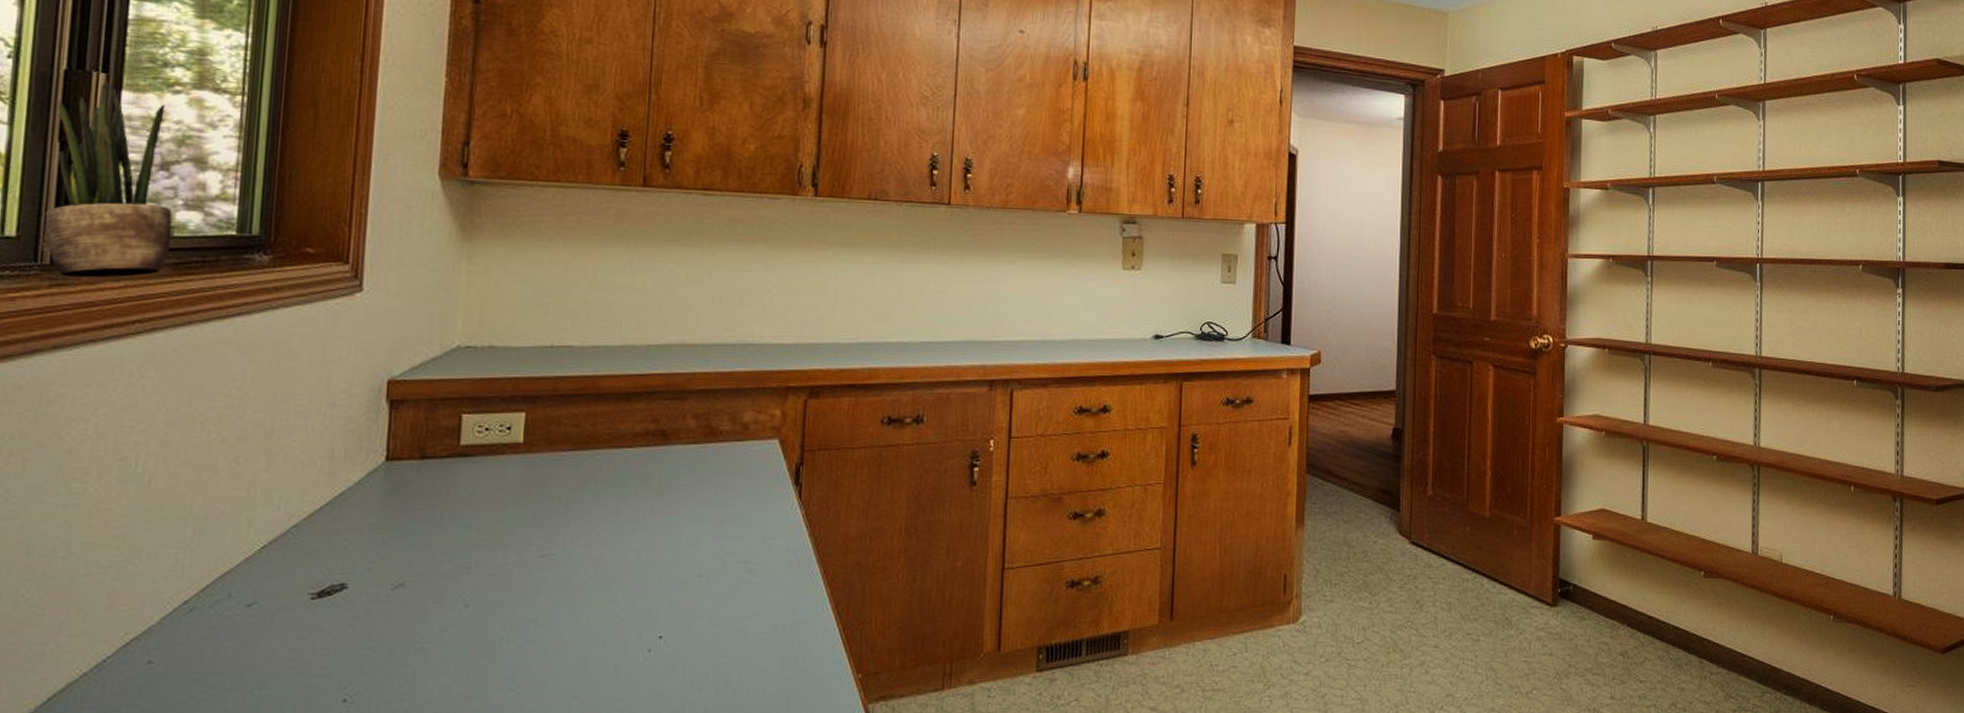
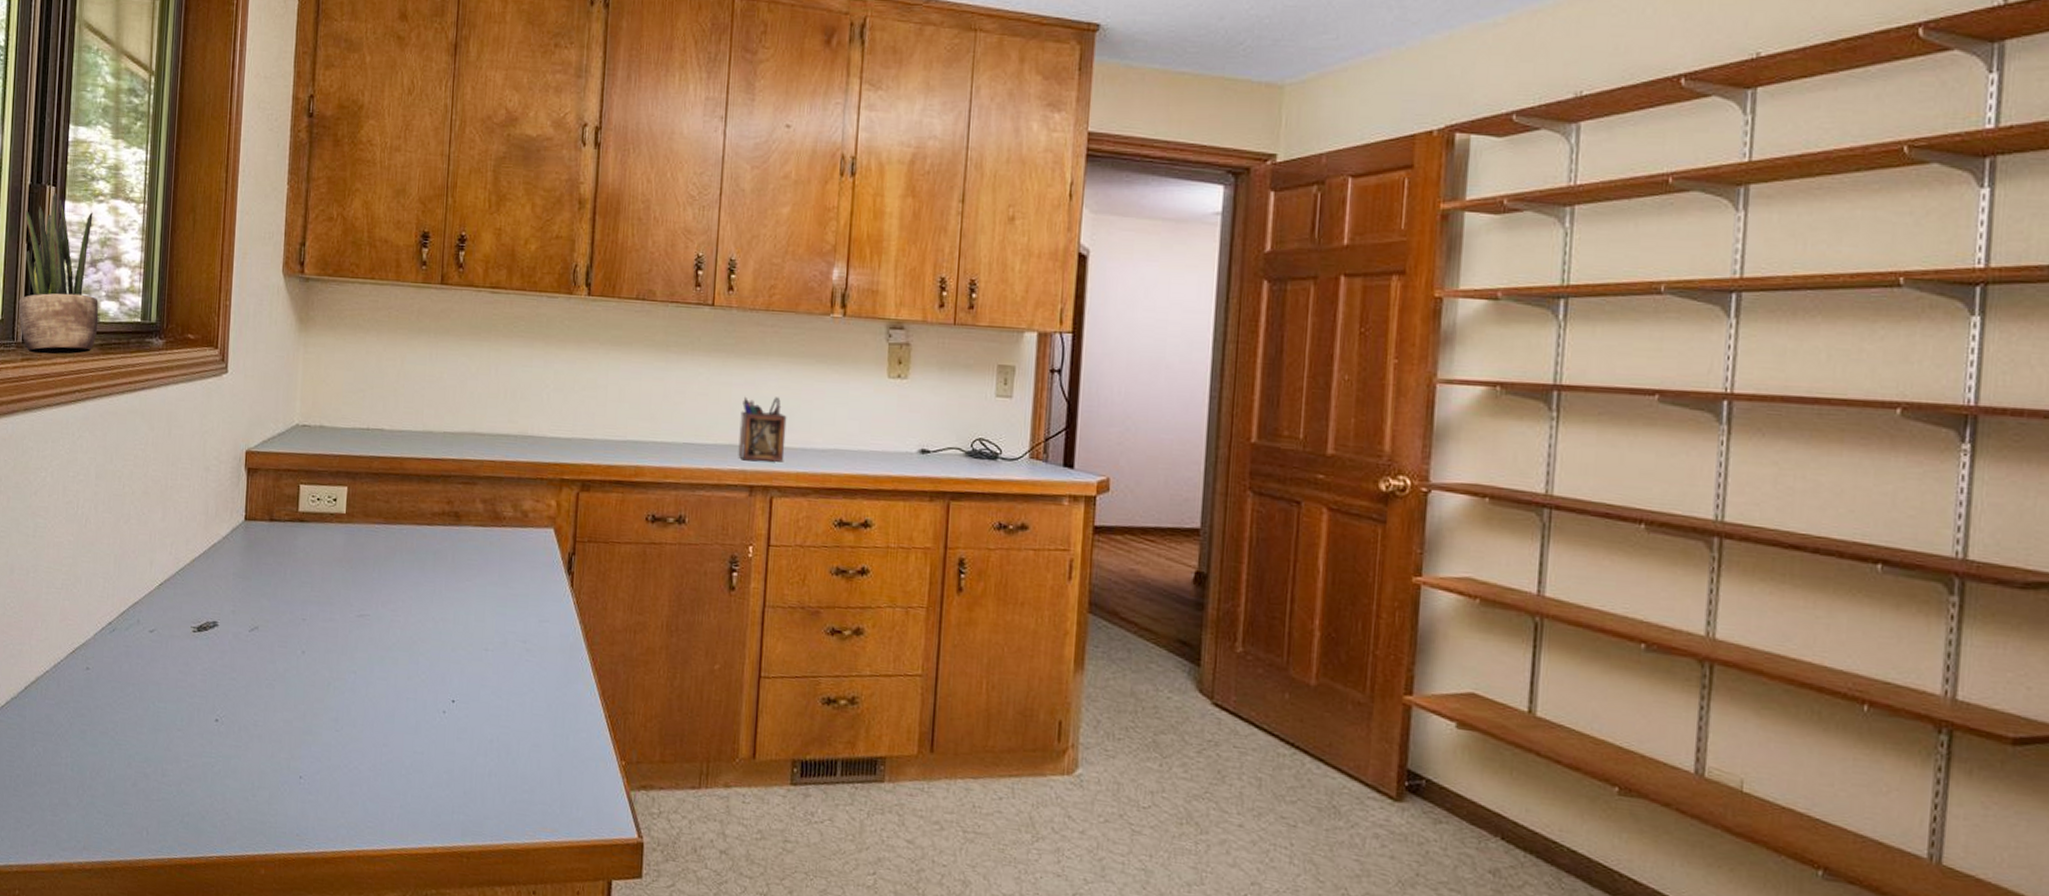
desk organizer: none [977,292,1026,356] -> present [738,396,787,462]

